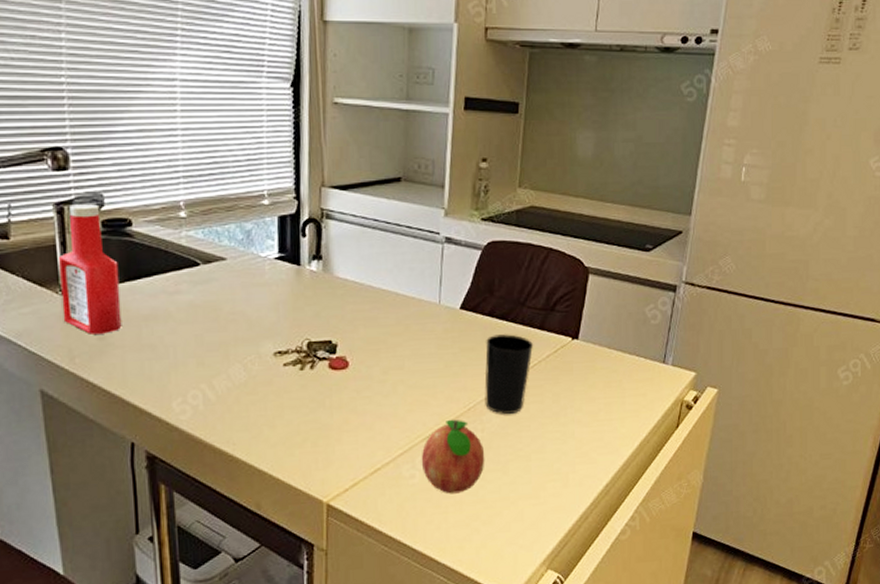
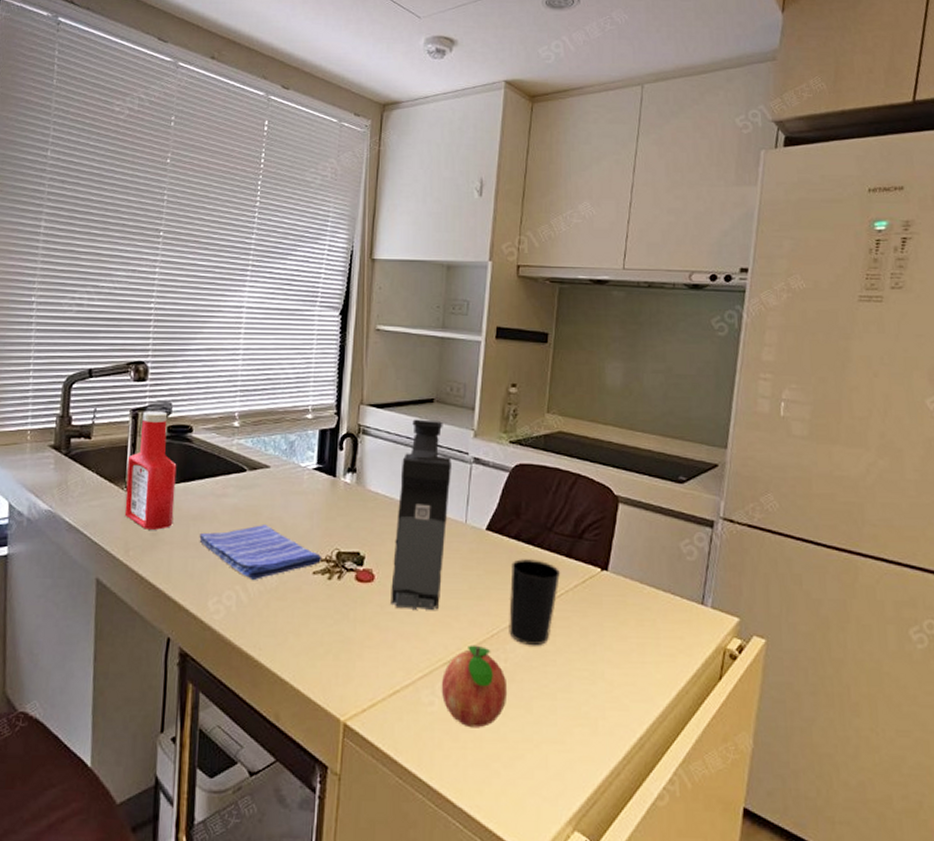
dish towel: none [154,320,291,377] -> present [199,525,321,580]
coffee maker: none [366,200,423,392] -> present [391,419,451,610]

